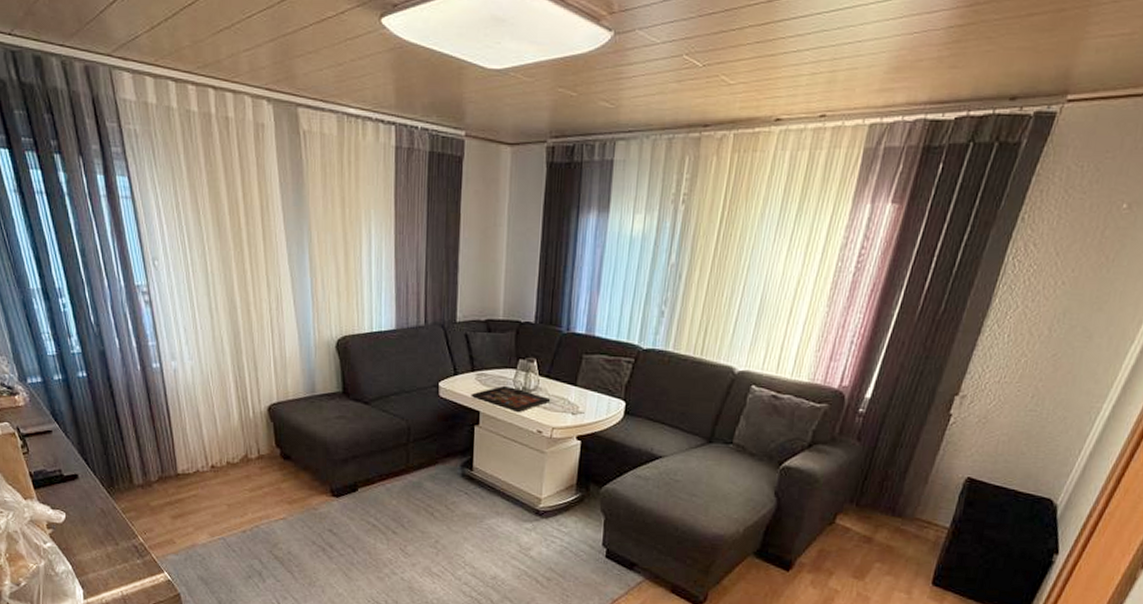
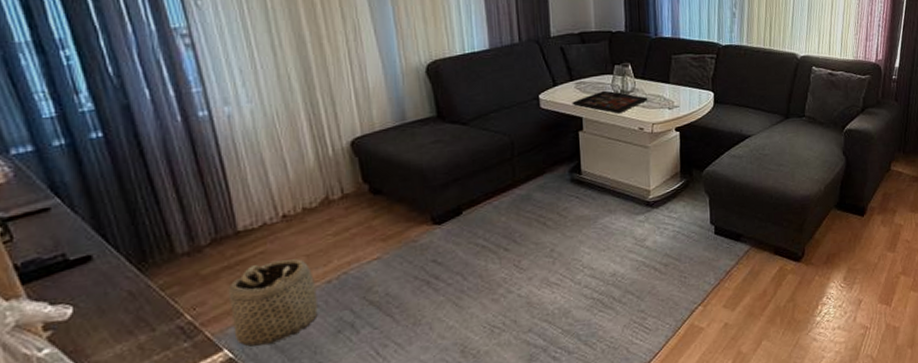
basket: none [169,505,234,576] -> present [228,259,318,347]

